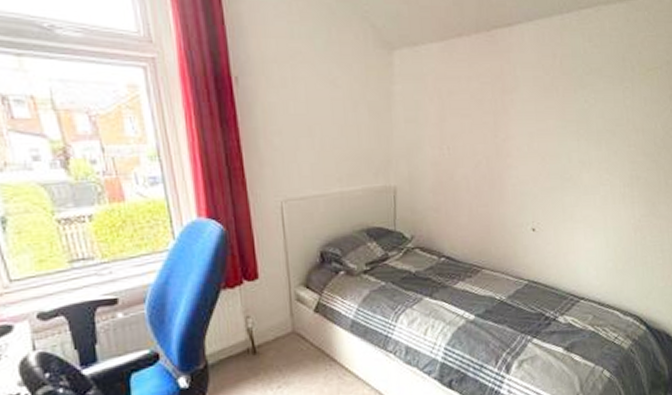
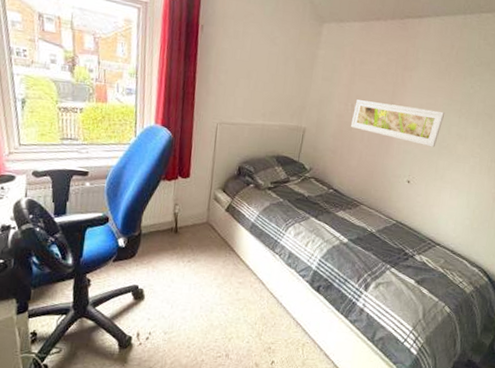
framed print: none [451,136,561,183] -> present [350,99,445,147]

